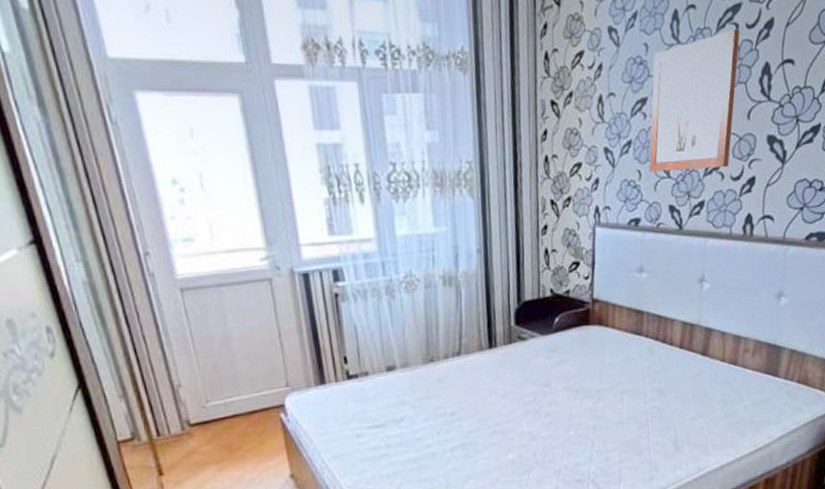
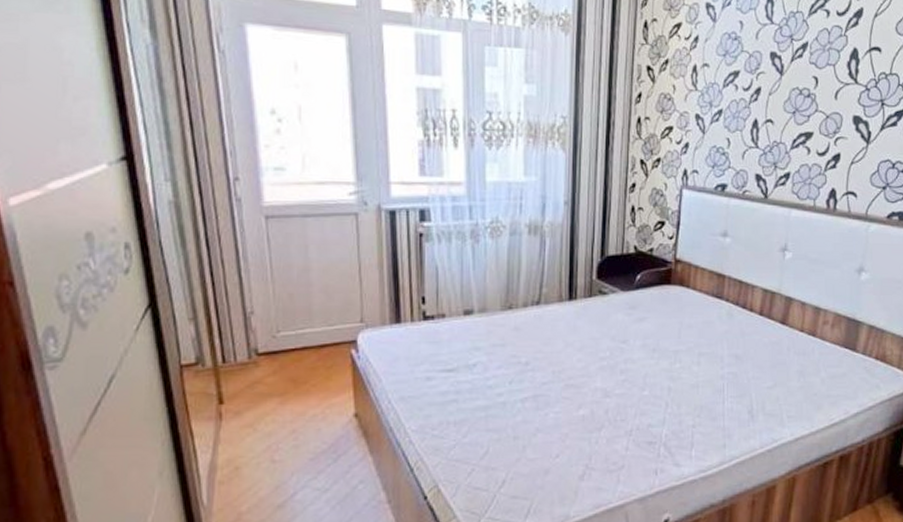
wall art: present [649,29,740,172] -> none [738,15,831,143]

